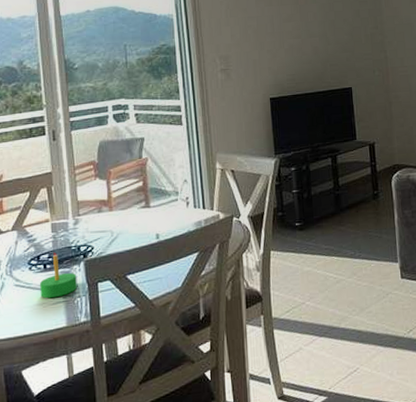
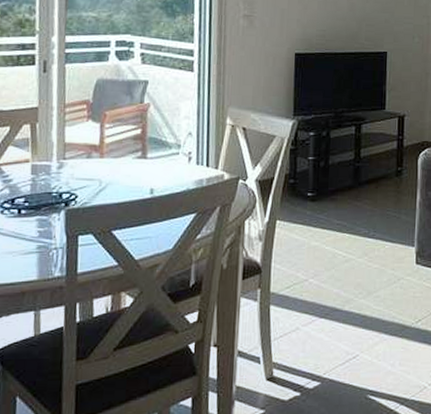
candle: present [40,252,77,299] -> none [11,196,55,247]

